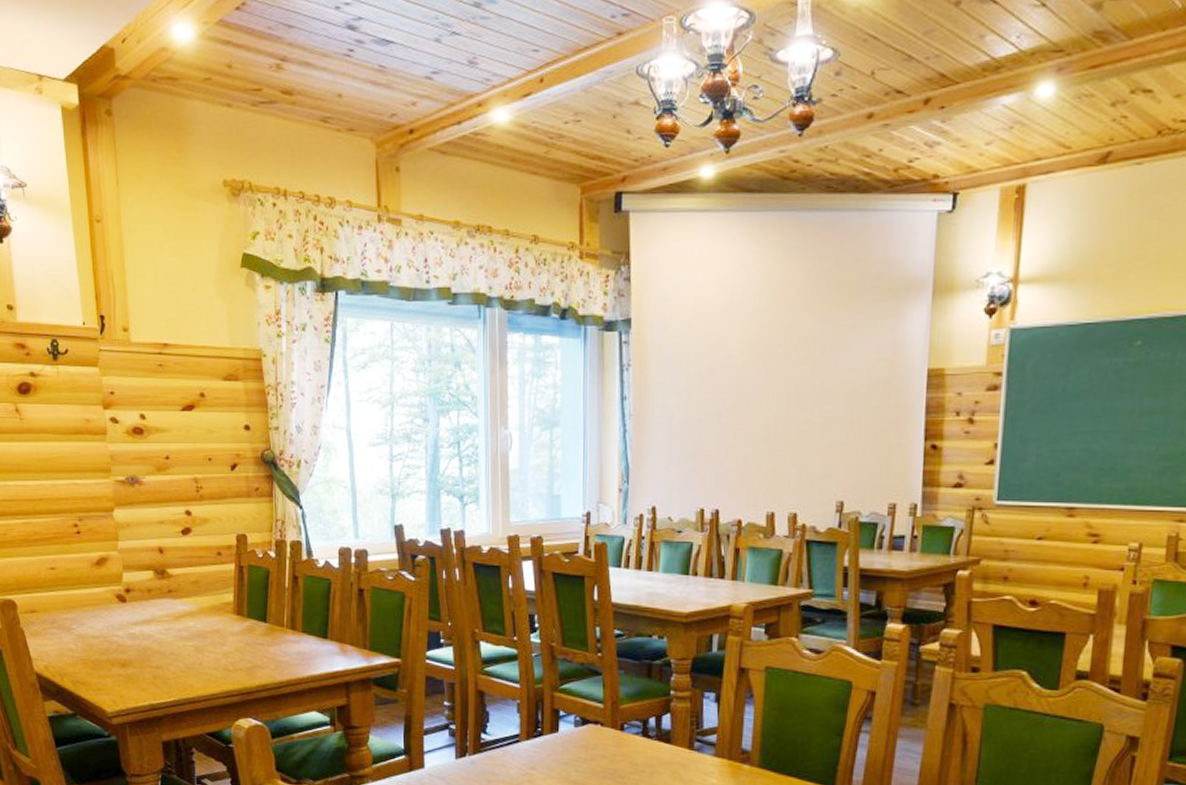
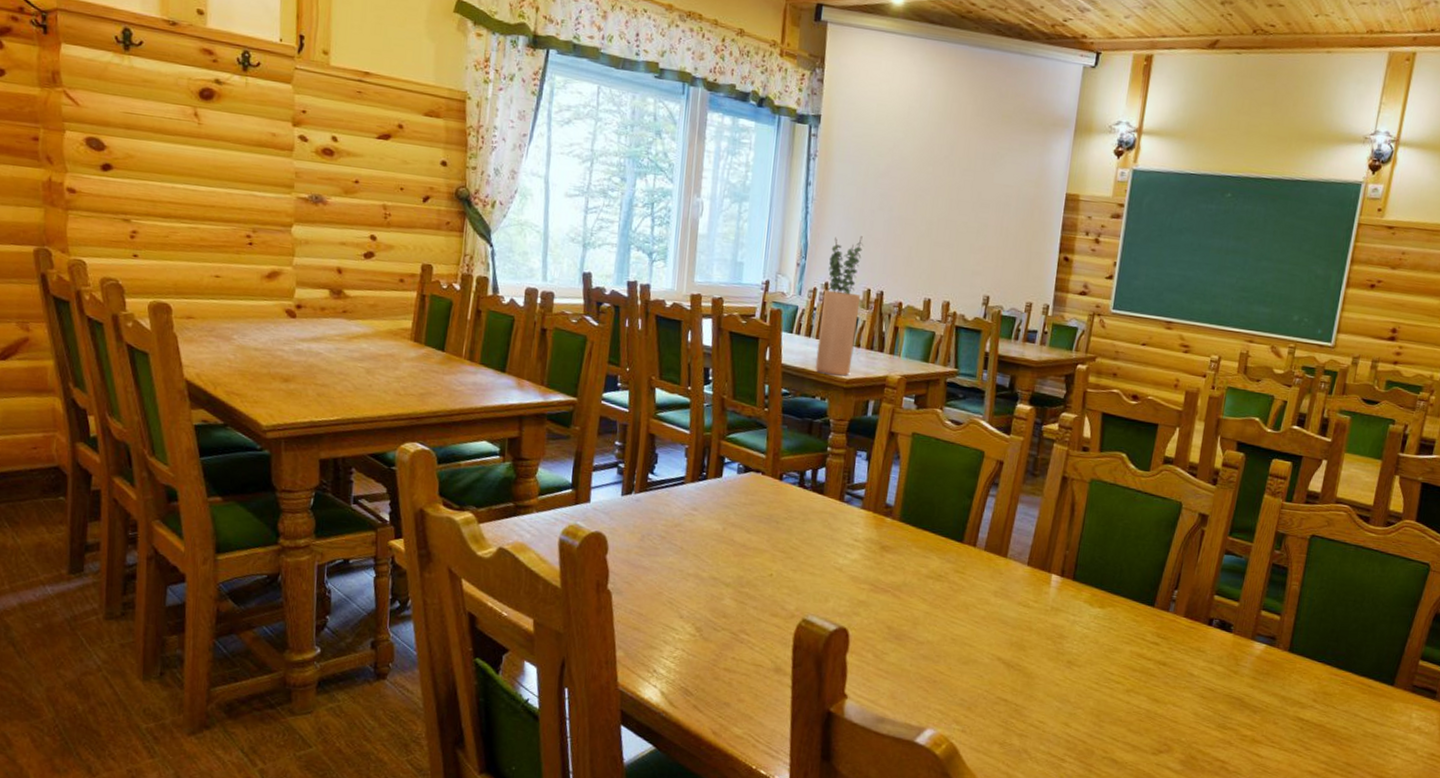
vase: none [649,450,694,610] -> present [815,236,864,376]

